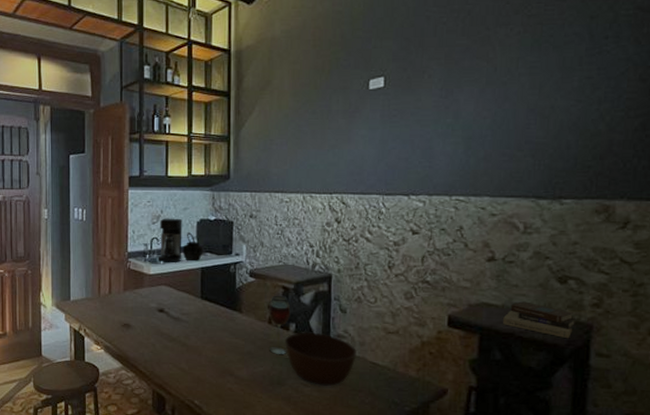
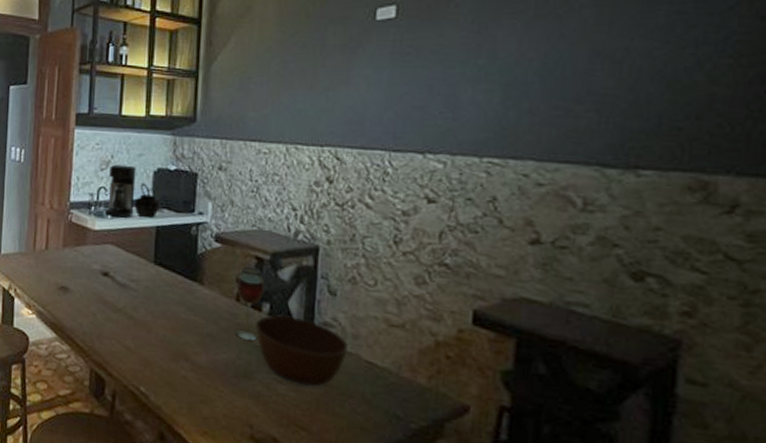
books: present [503,301,575,339] -> none [550,300,656,356]

